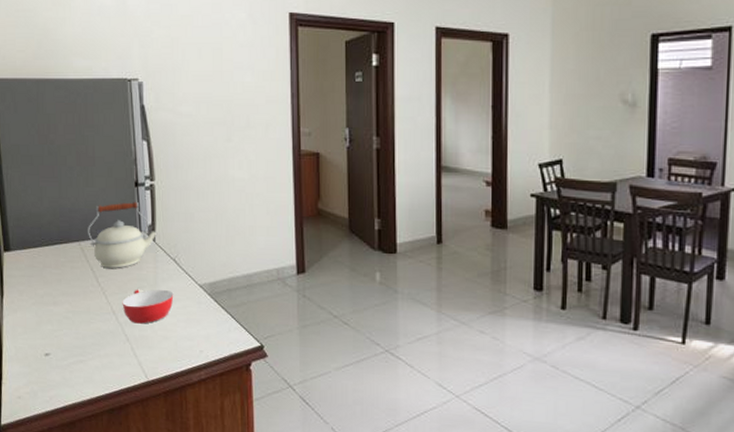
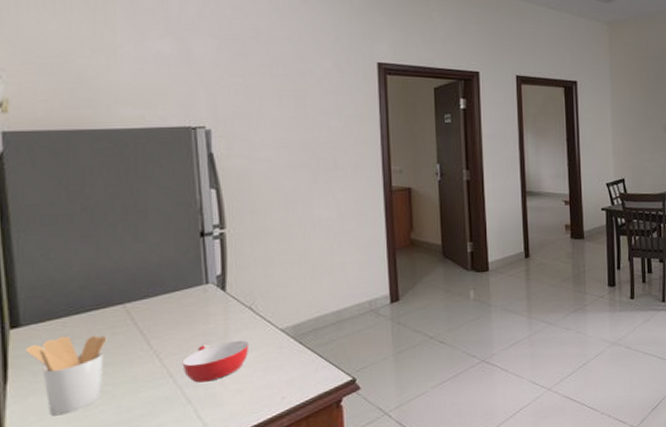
utensil holder: none [14,264,68,332] -> present [26,335,107,416]
kettle: present [88,201,156,269] -> none [136,252,228,329]

